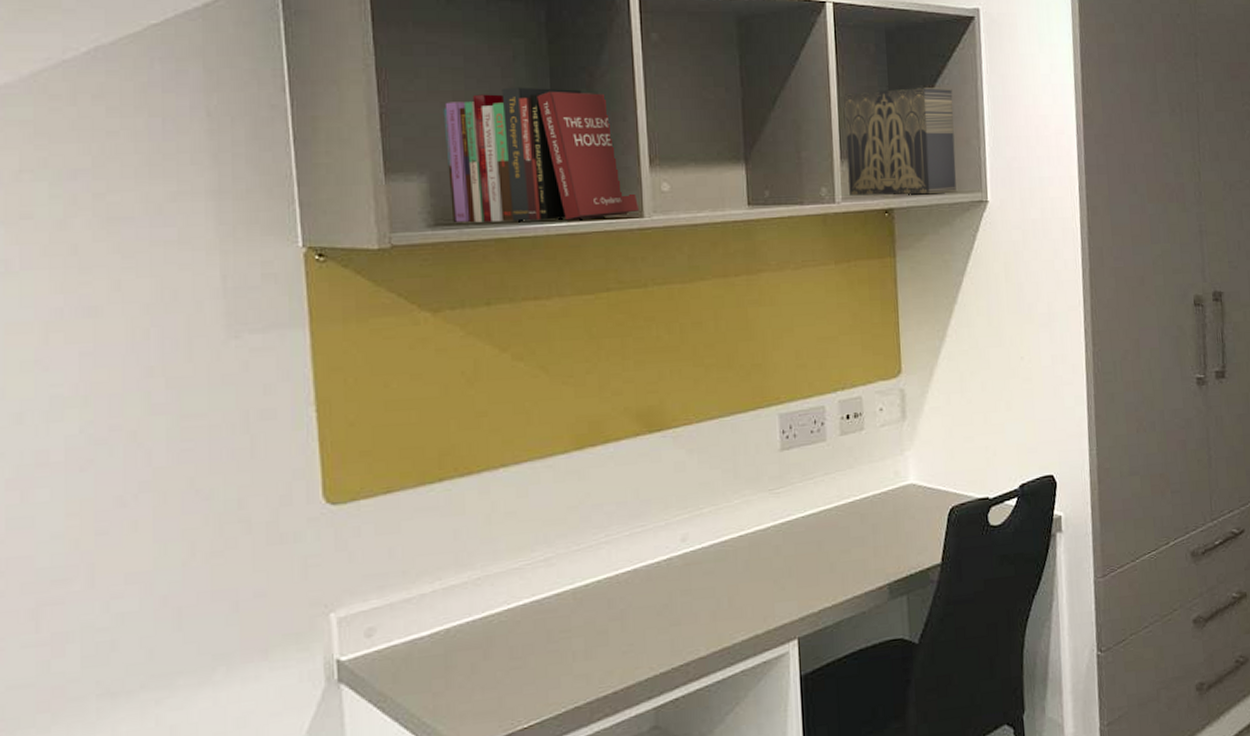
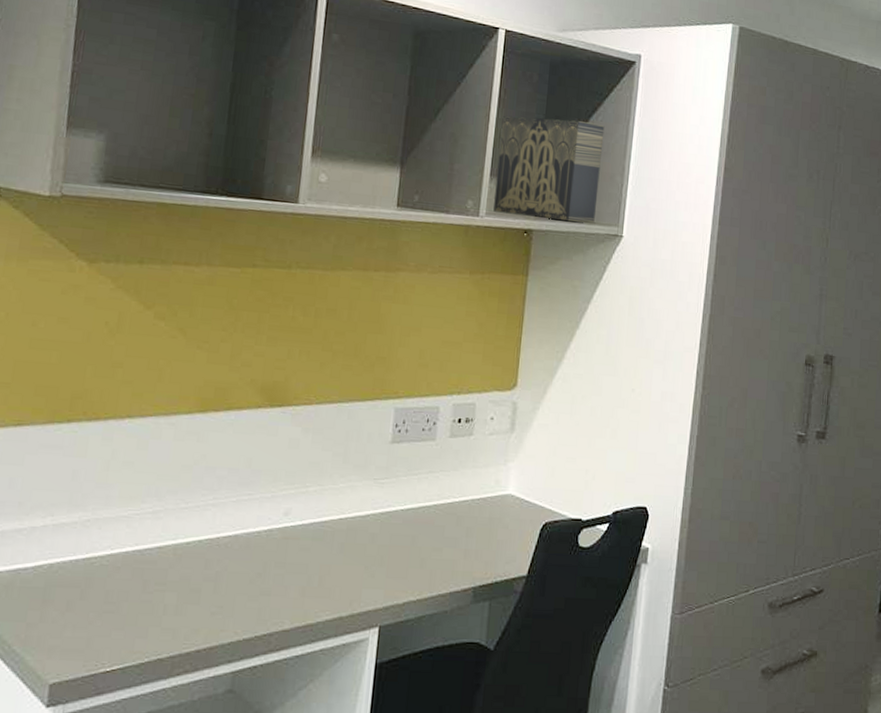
books: present [443,87,639,224] -> none [122,65,296,199]

